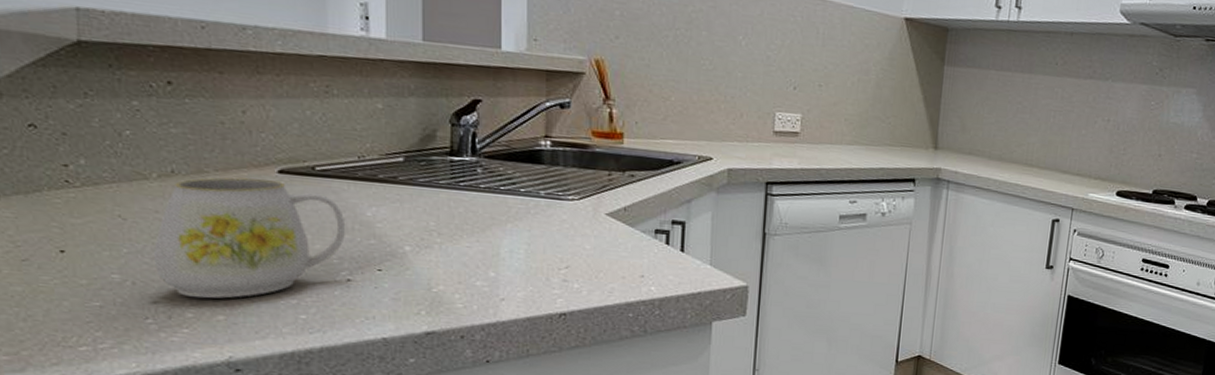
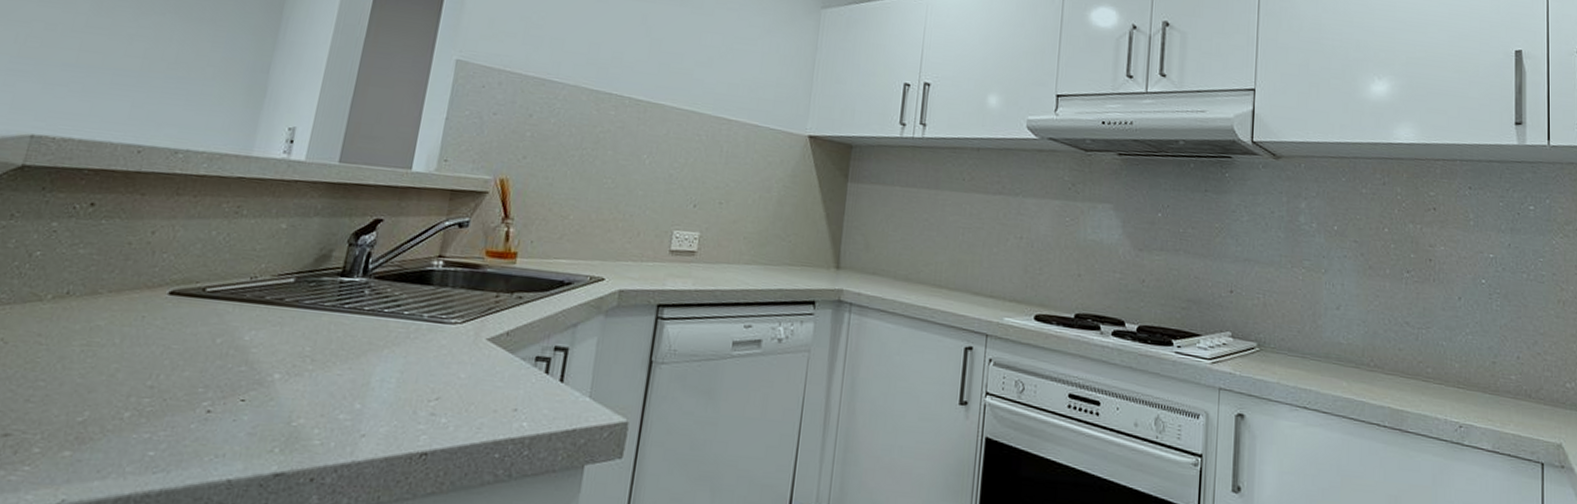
mug: present [154,177,346,299] -> none [18,299,222,432]

